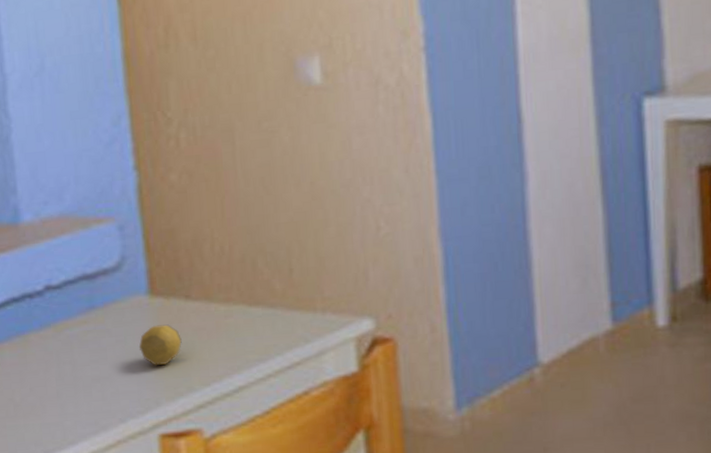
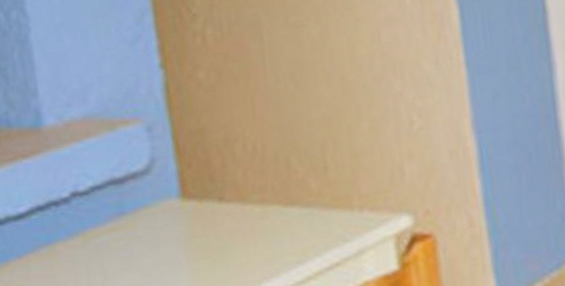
decorative egg: present [138,324,182,366] -> none [172,228,217,273]

